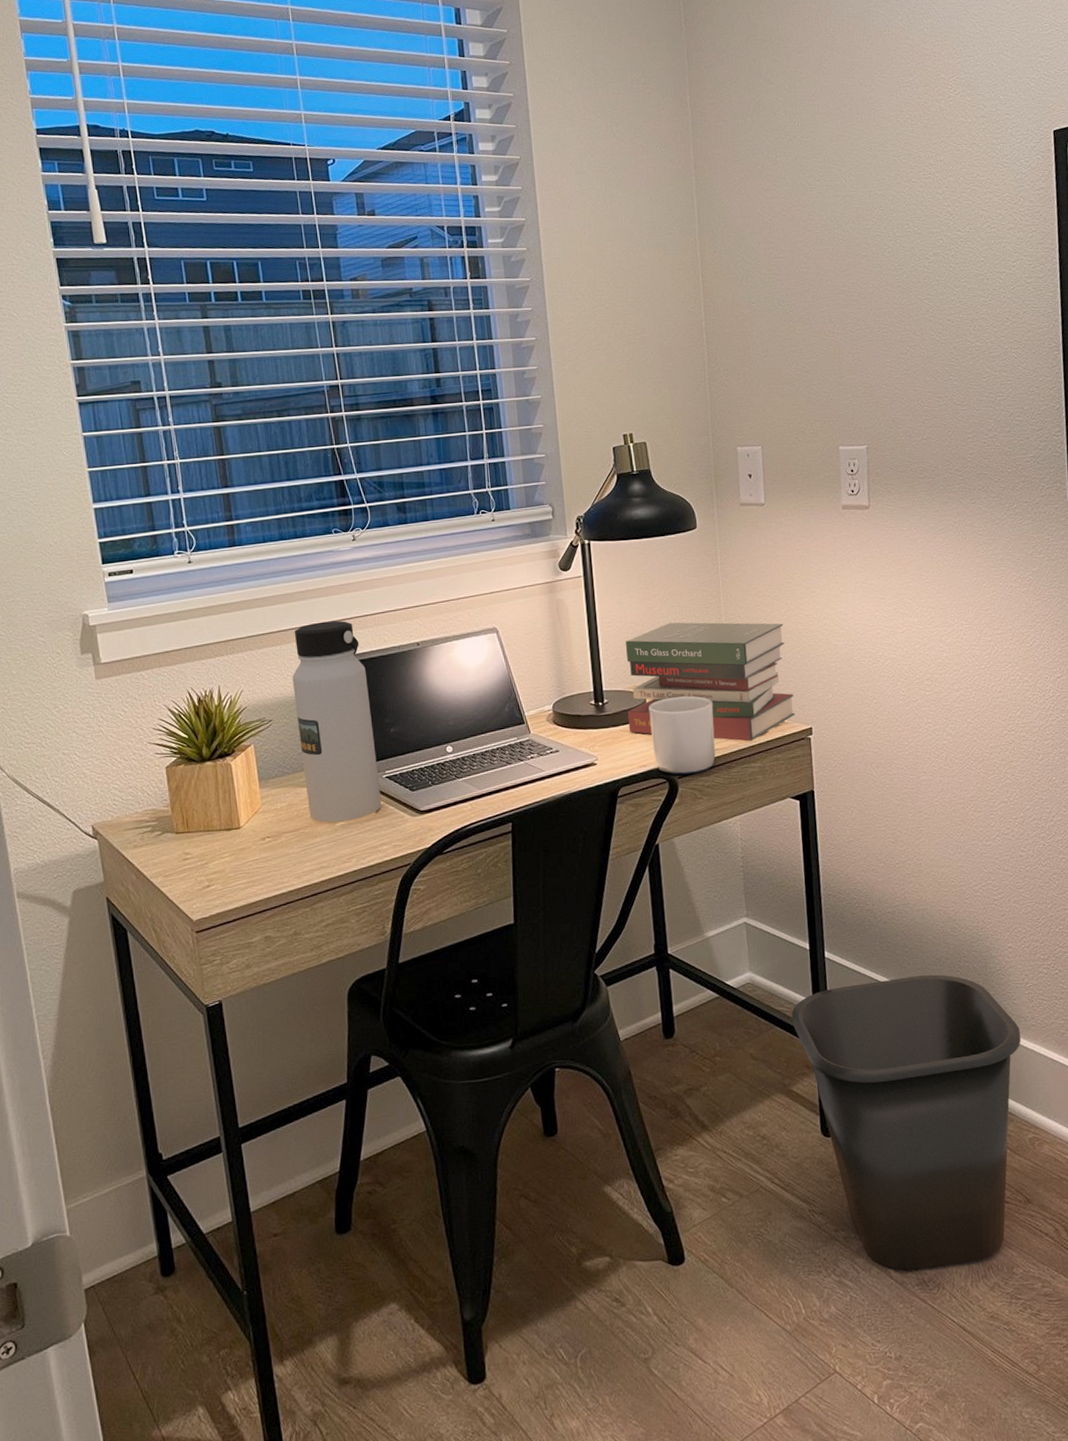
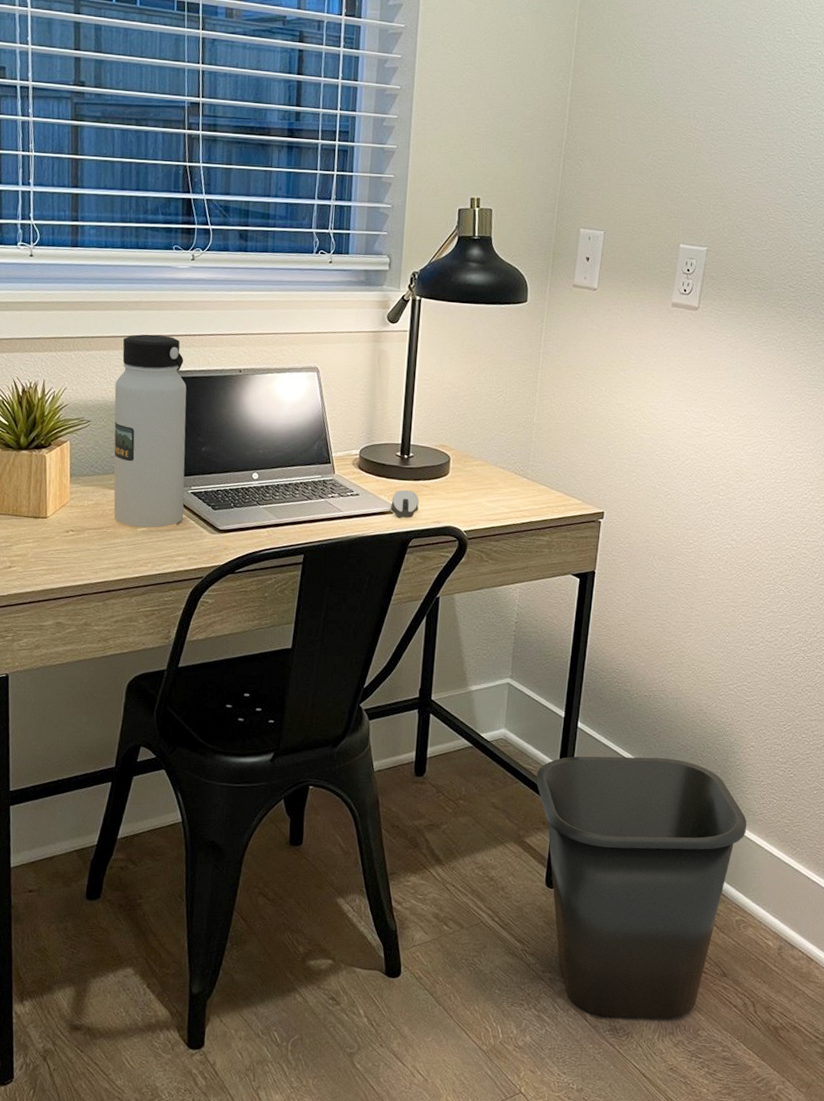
computer mouse: none [593,738,622,768] -> present [391,490,419,518]
books: present [626,622,796,742] -> none [429,389,594,515]
mug: present [648,696,716,775] -> none [448,461,514,537]

